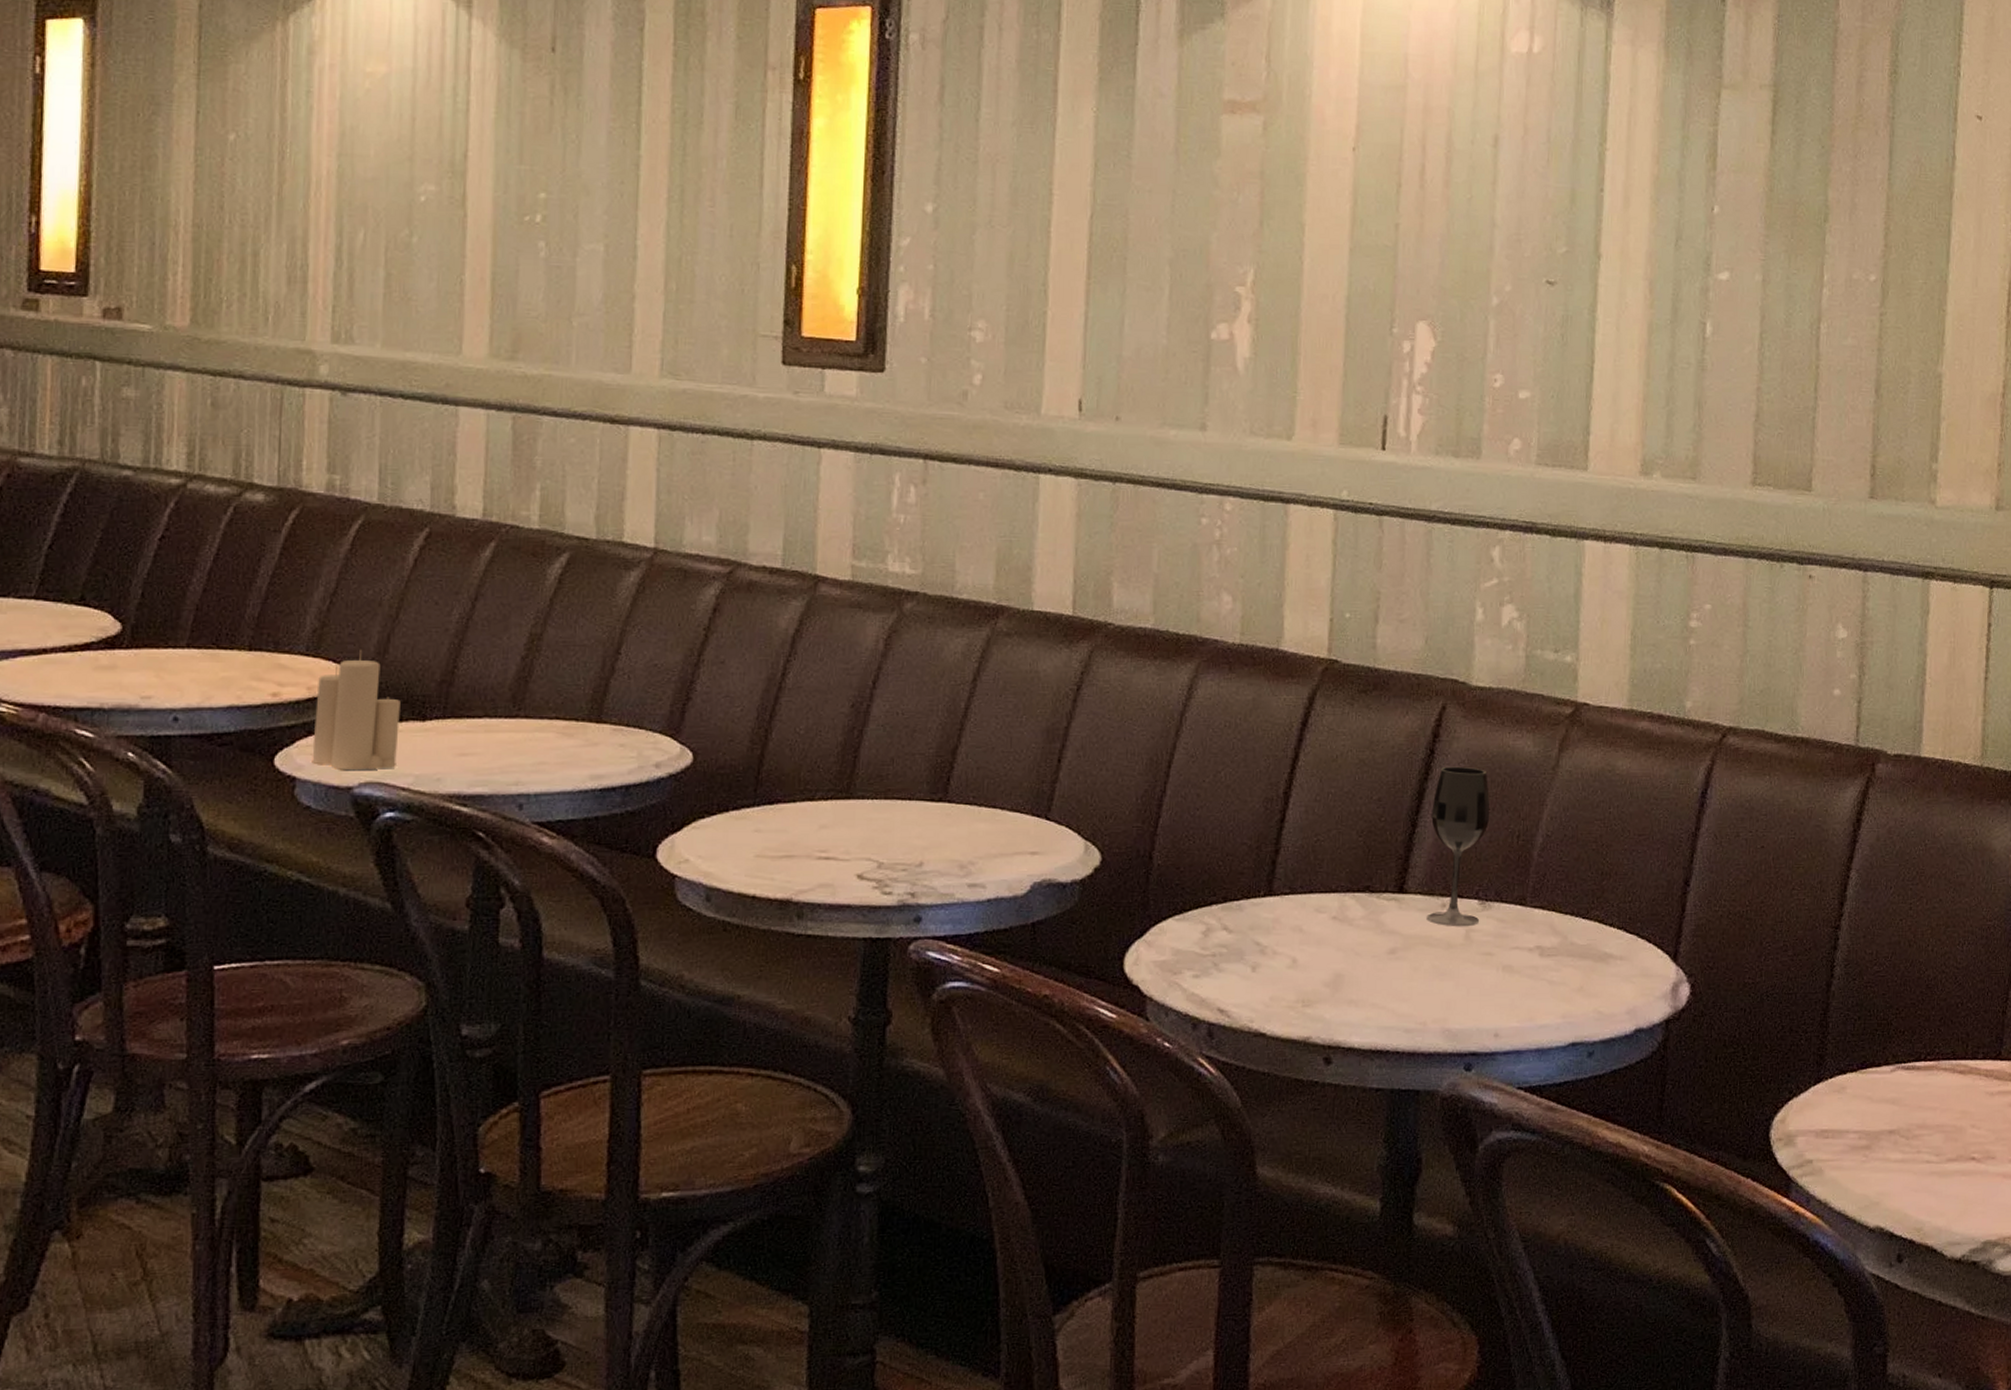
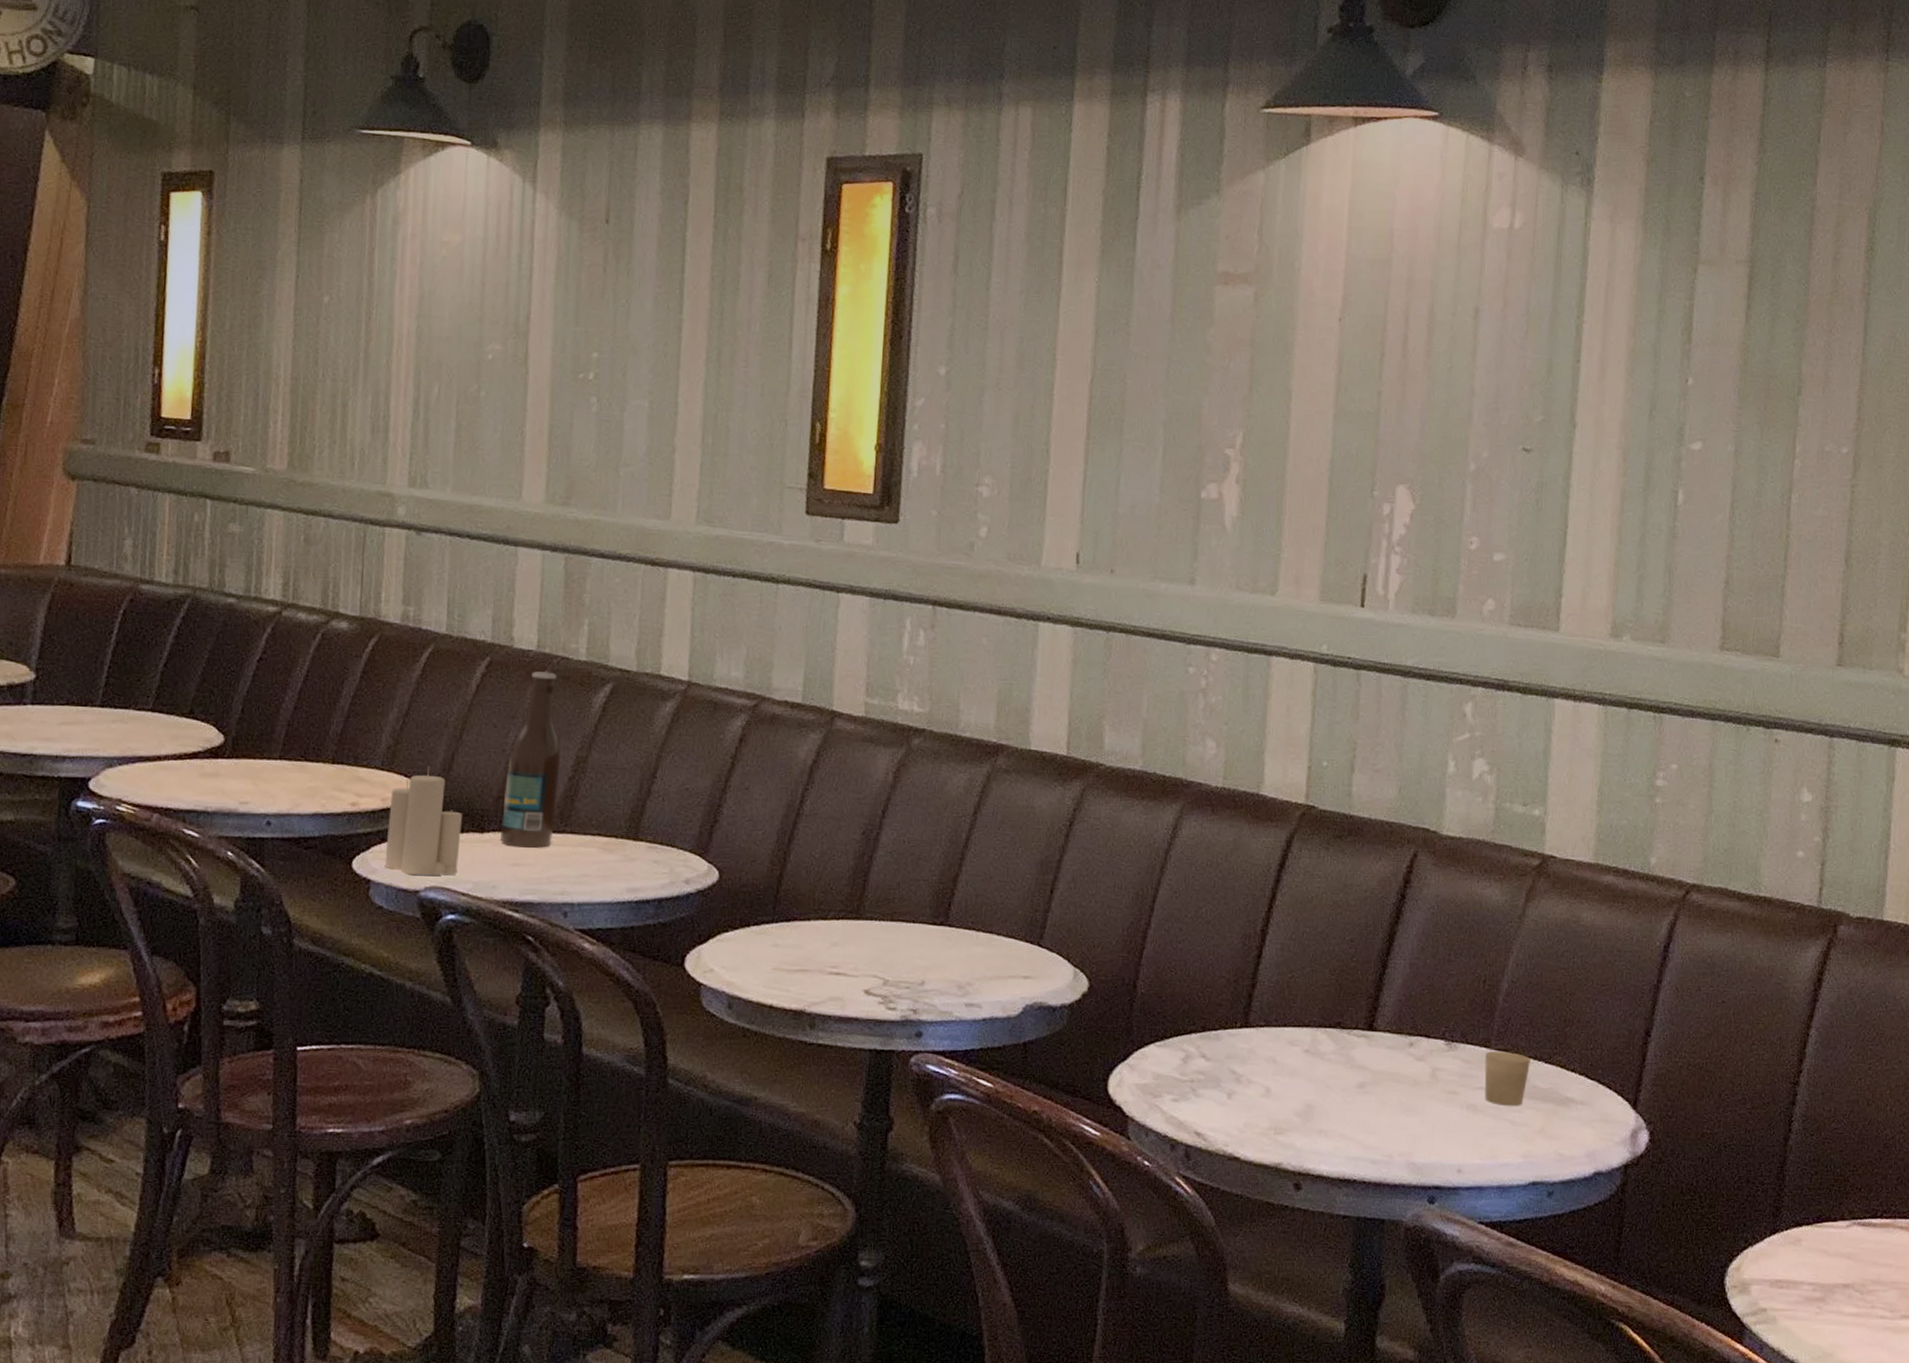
beer bottle: none [445,542,512,735] -> present [500,671,561,848]
wine glass: present [1426,766,1489,927] -> none [1394,911,1458,1066]
candle: none [1520,908,1567,966] -> present [1484,1050,1530,1107]

